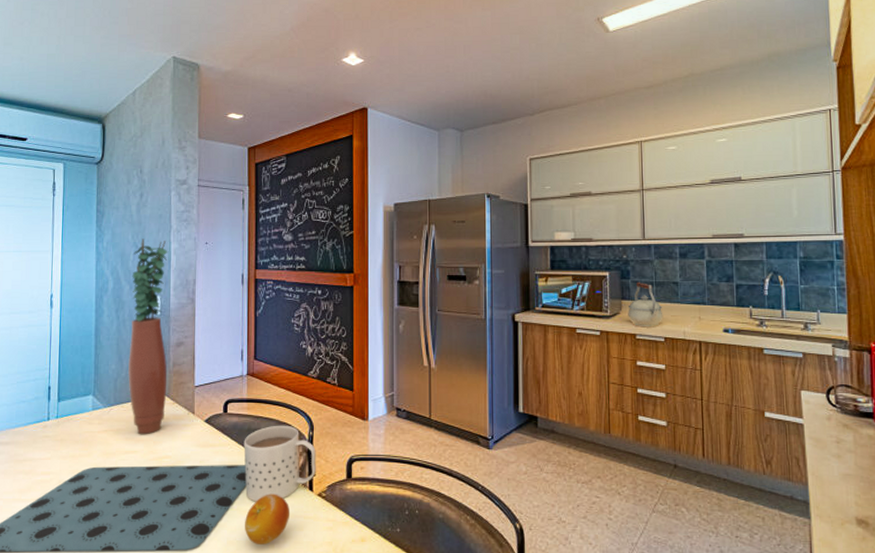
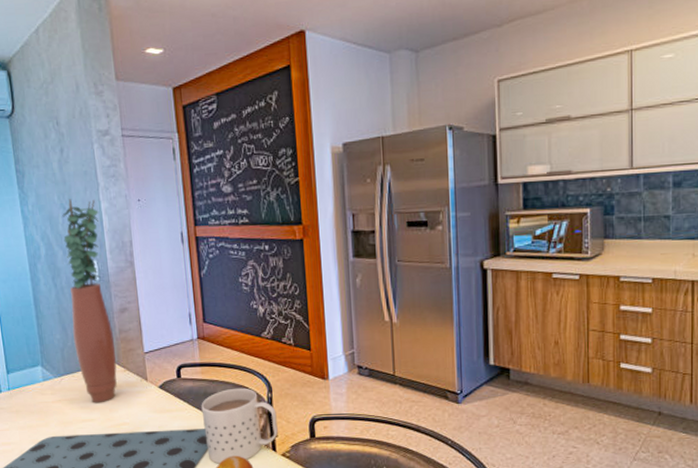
kettle: present [627,281,664,328] -> none [611,217,652,269]

